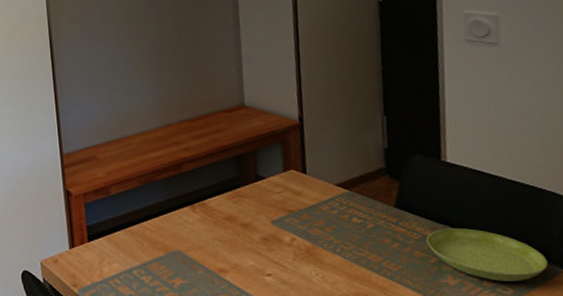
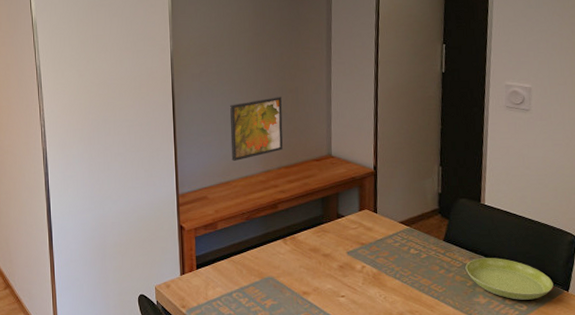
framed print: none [118,38,184,114] -> present [230,97,283,161]

